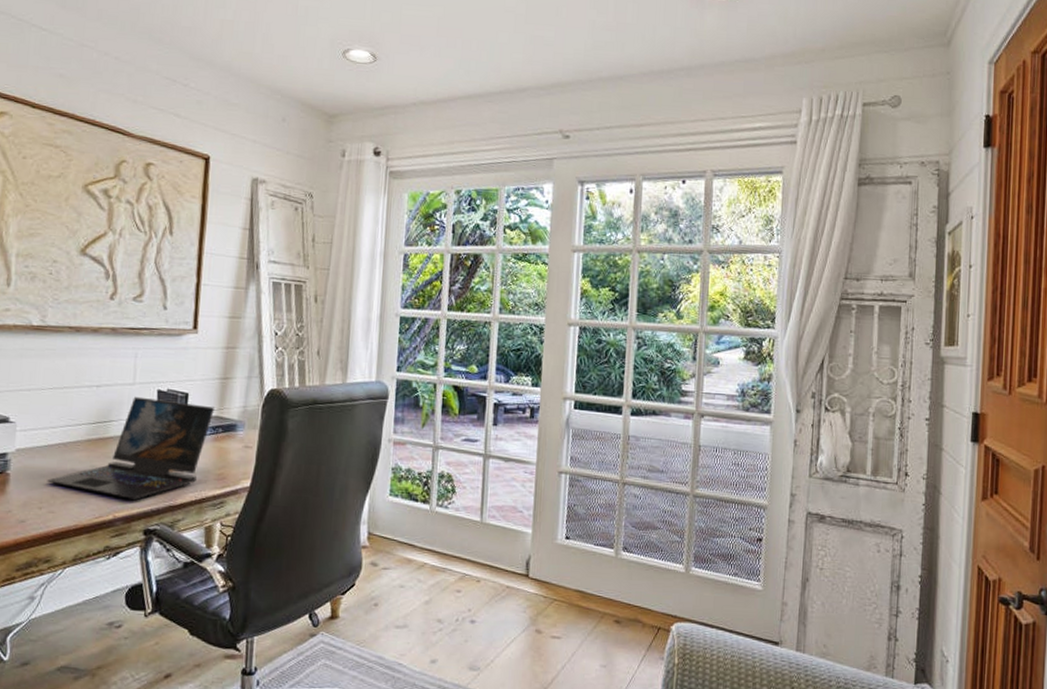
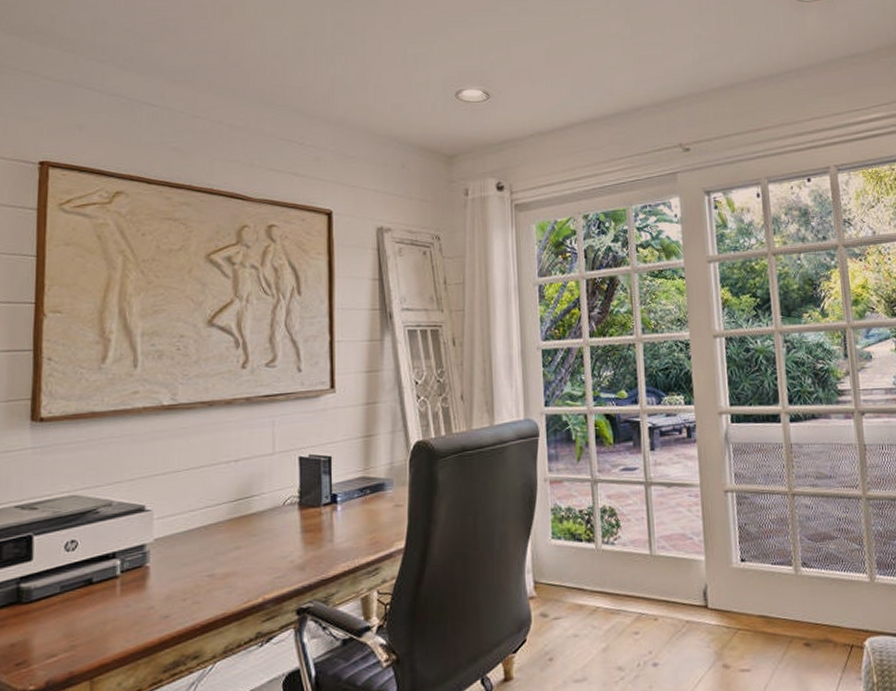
laptop: present [47,396,215,500] -> none [189,466,361,578]

